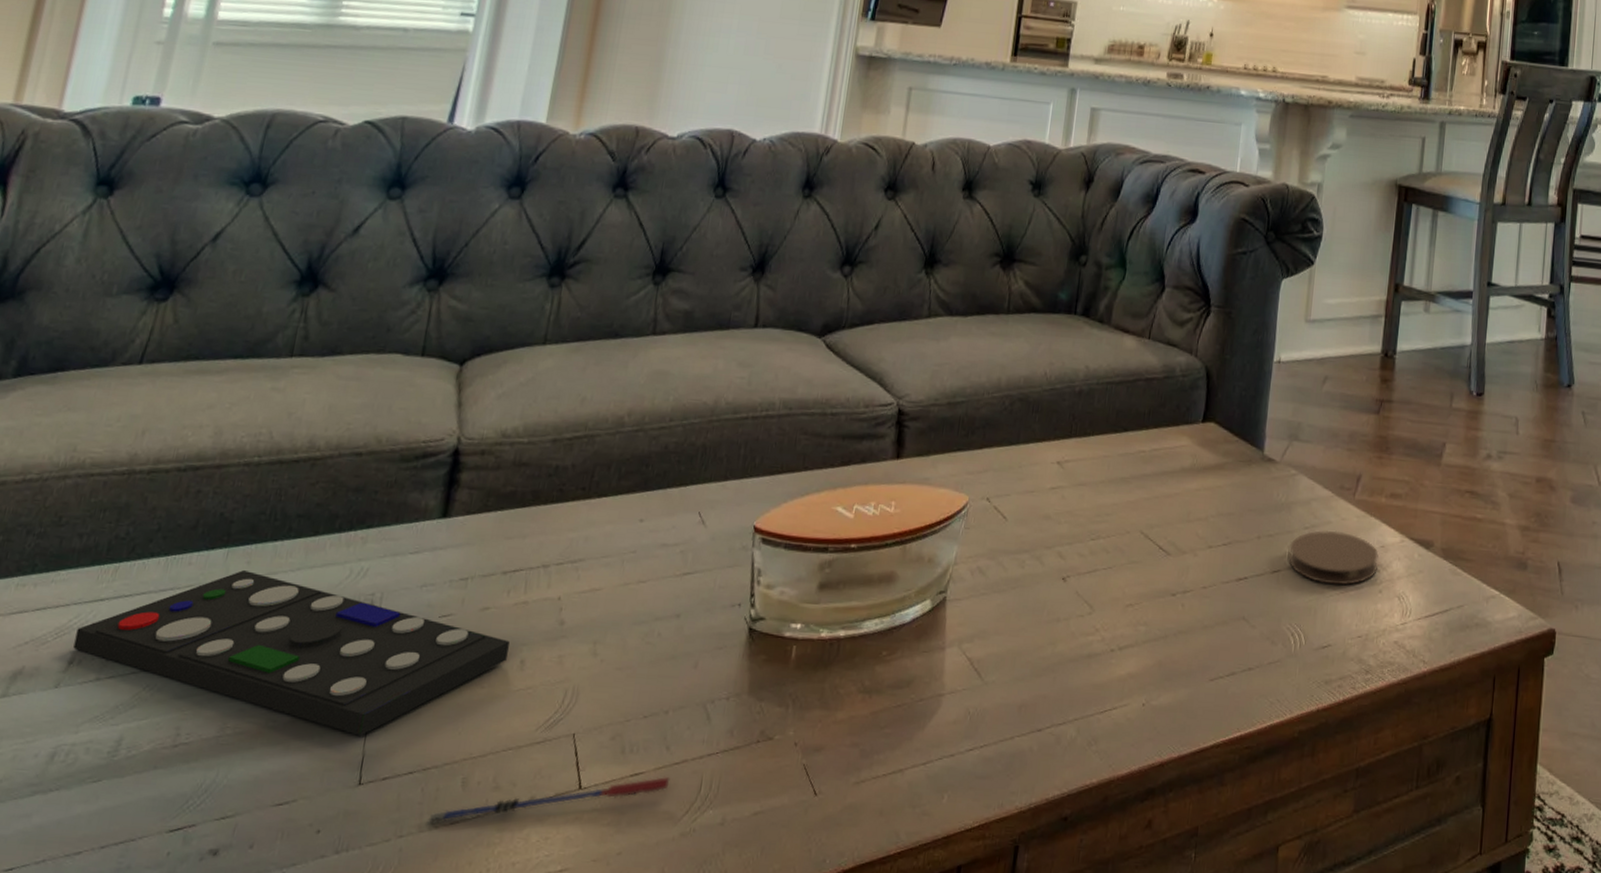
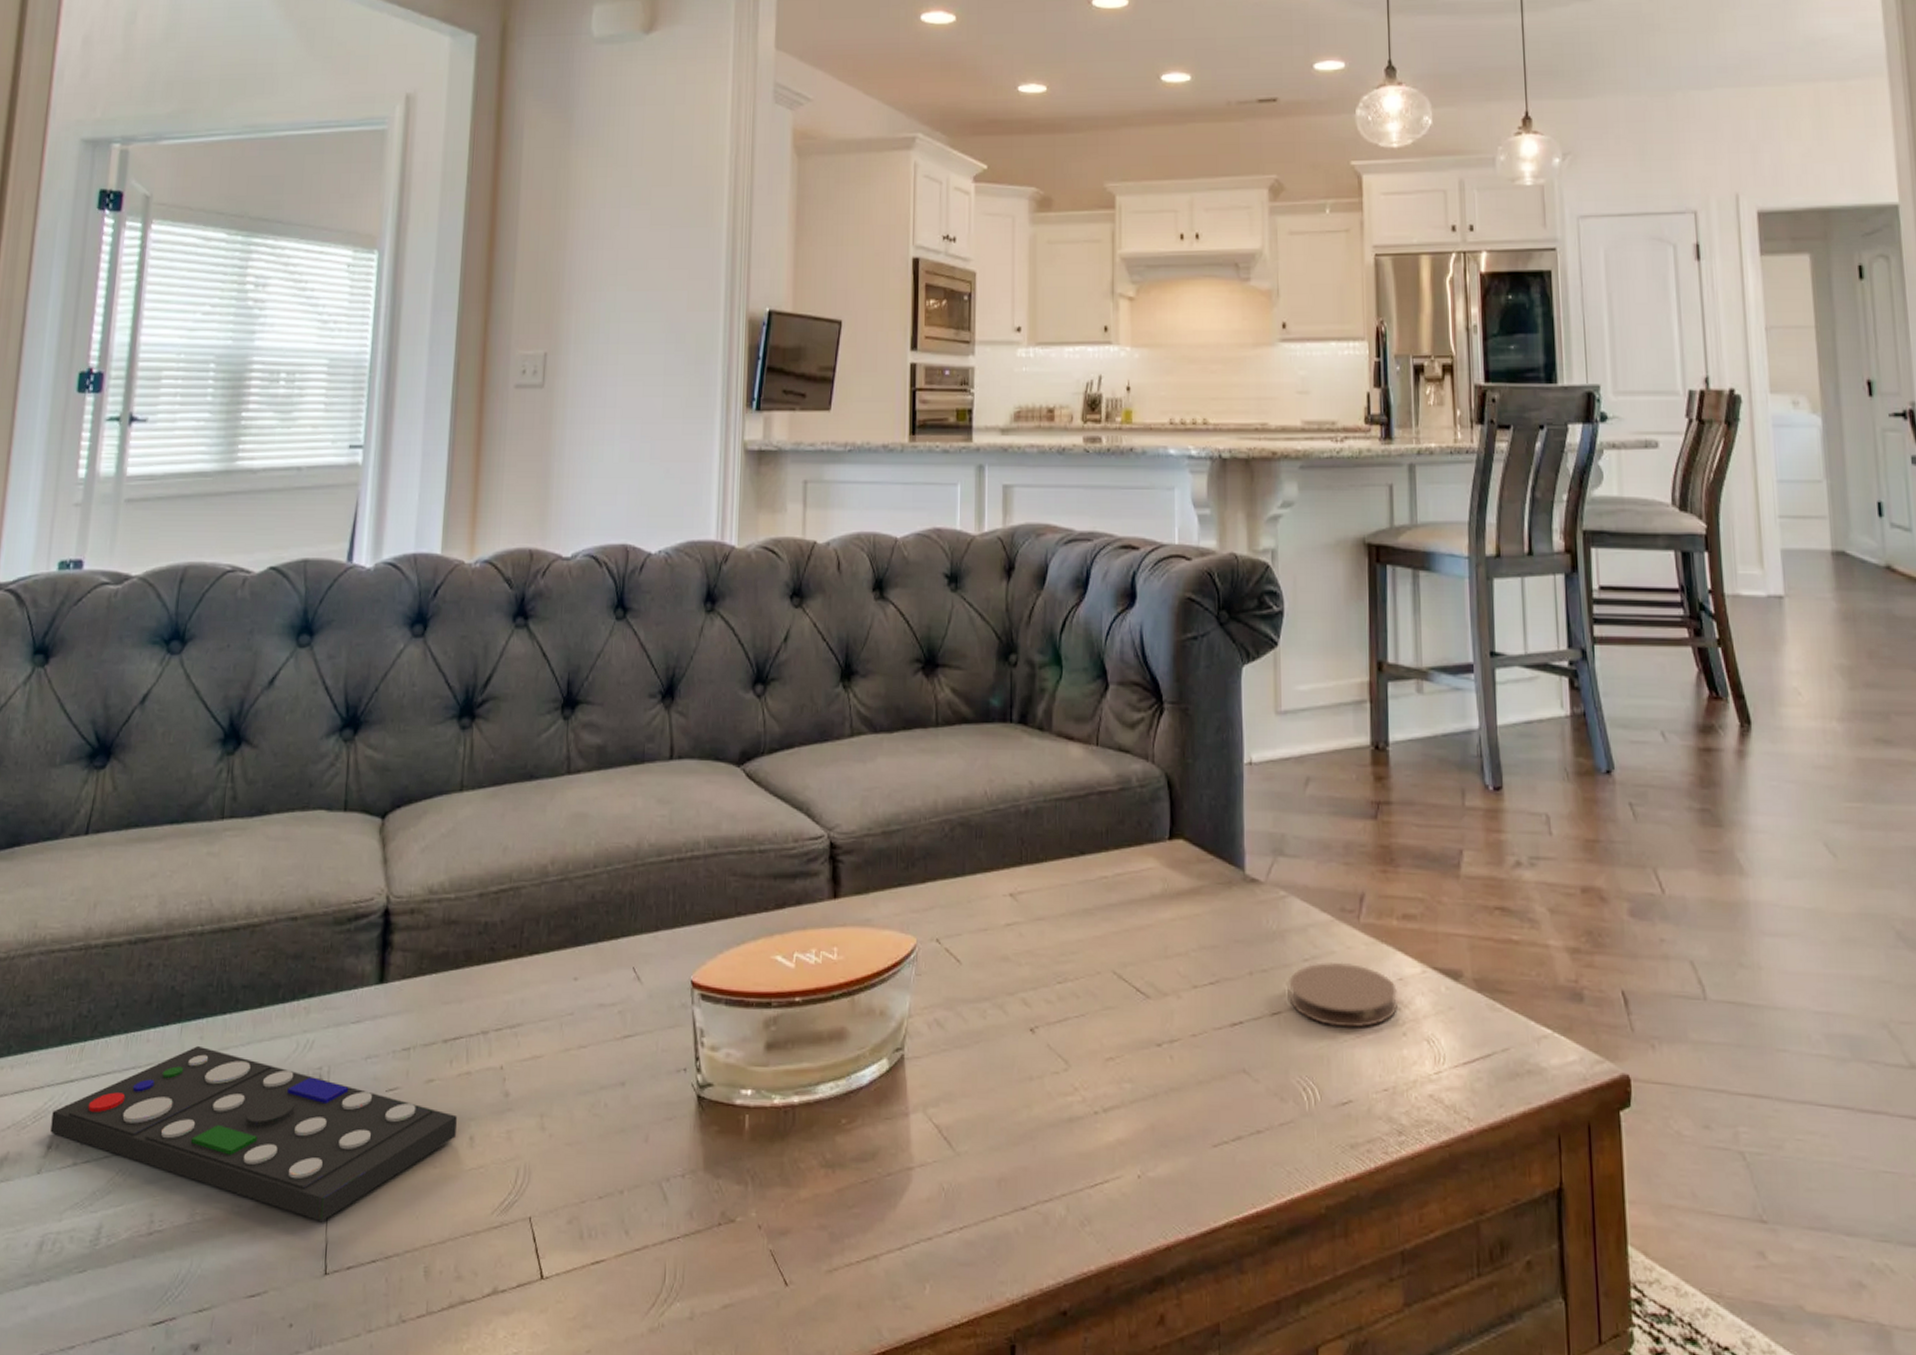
pen: present [427,777,670,824] -> none [395,1265,633,1318]

